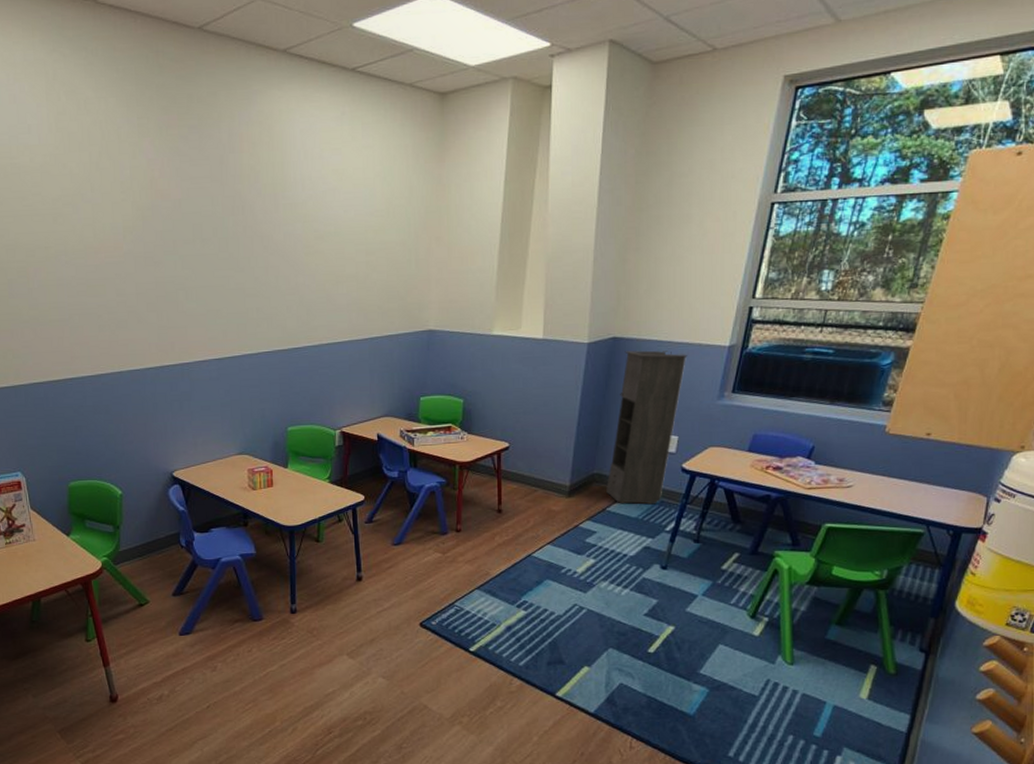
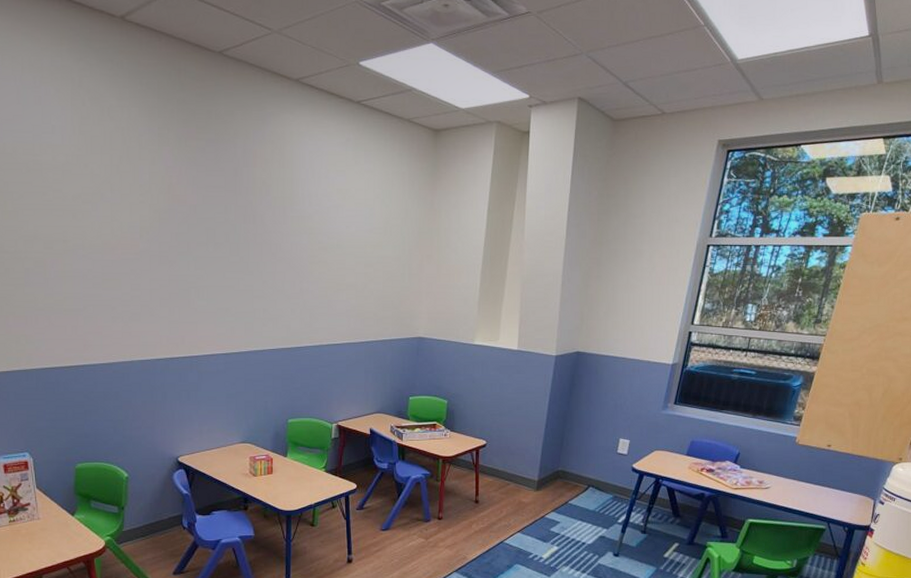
storage cabinet: present [606,350,688,505] -> none [569,364,638,499]

